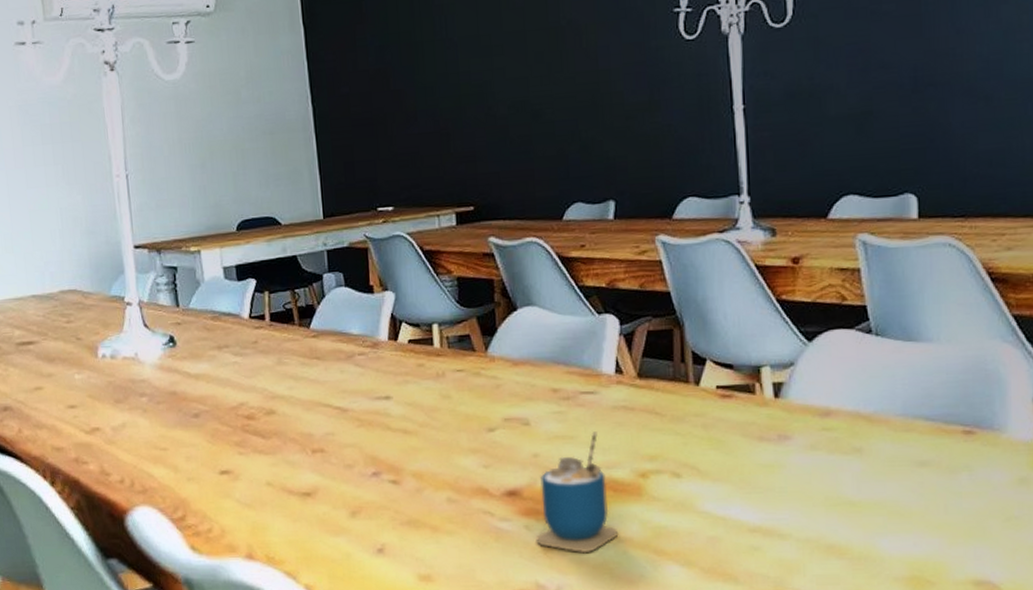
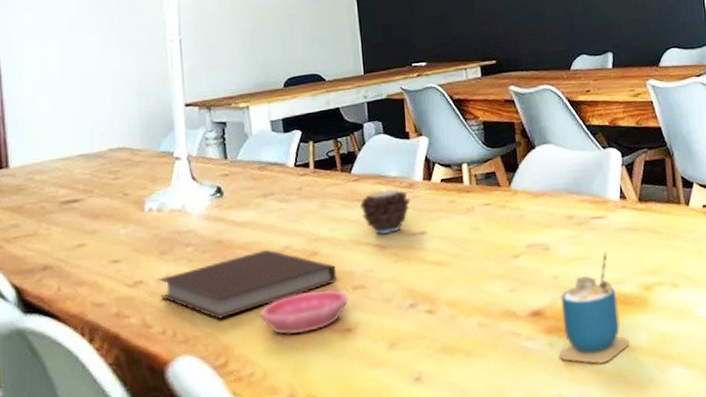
notebook: none [114,405,295,472] -> present [158,250,336,319]
saucer: none [216,449,307,494] -> present [260,288,348,335]
candle: none [319,343,375,397] -> present [359,185,411,234]

